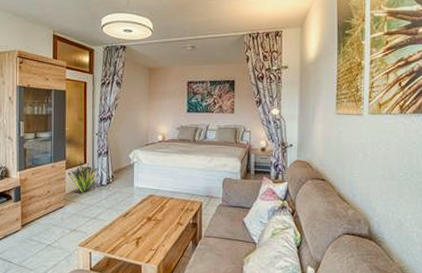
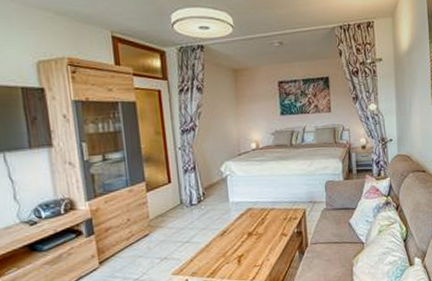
decorative plant: present [67,163,99,193] -> none [149,182,188,217]

